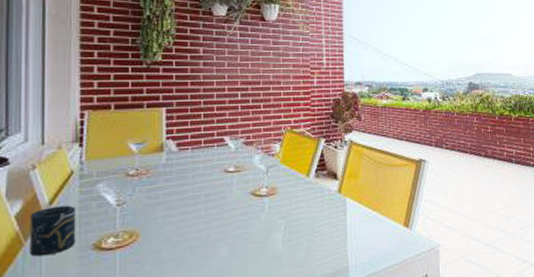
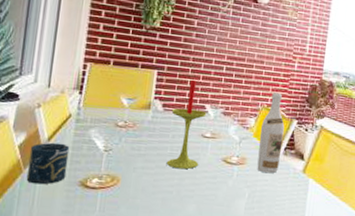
candle: none [187,112,227,212] -> present [166,79,207,170]
wine bottle: none [287,113,313,200] -> present [257,92,285,174]

